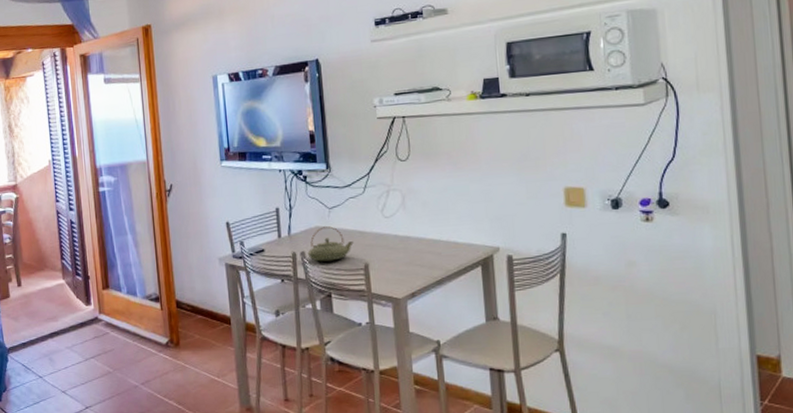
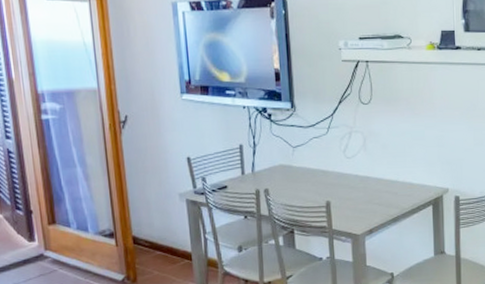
teapot: present [307,226,354,262] -> none [271,165,316,199]

